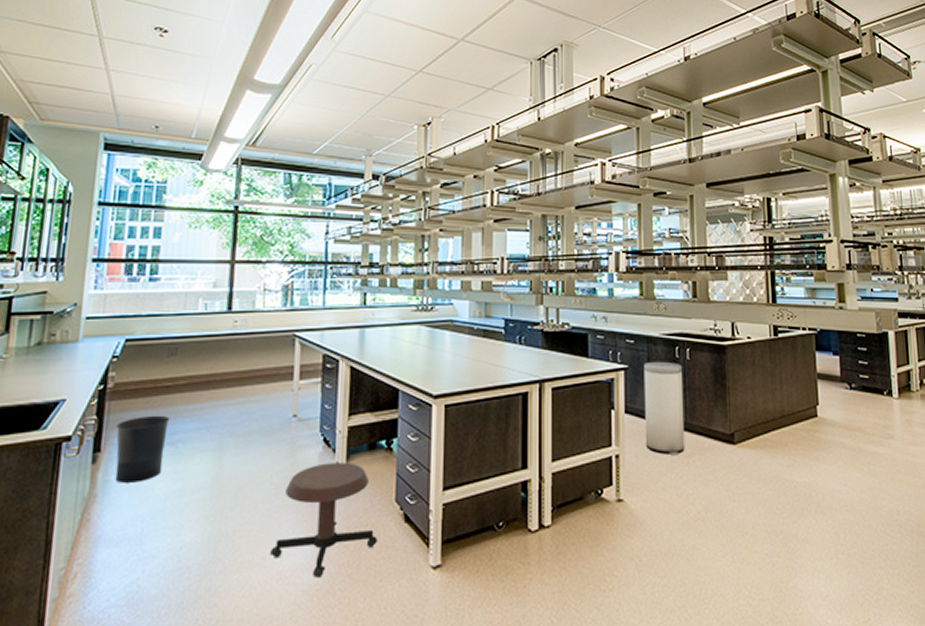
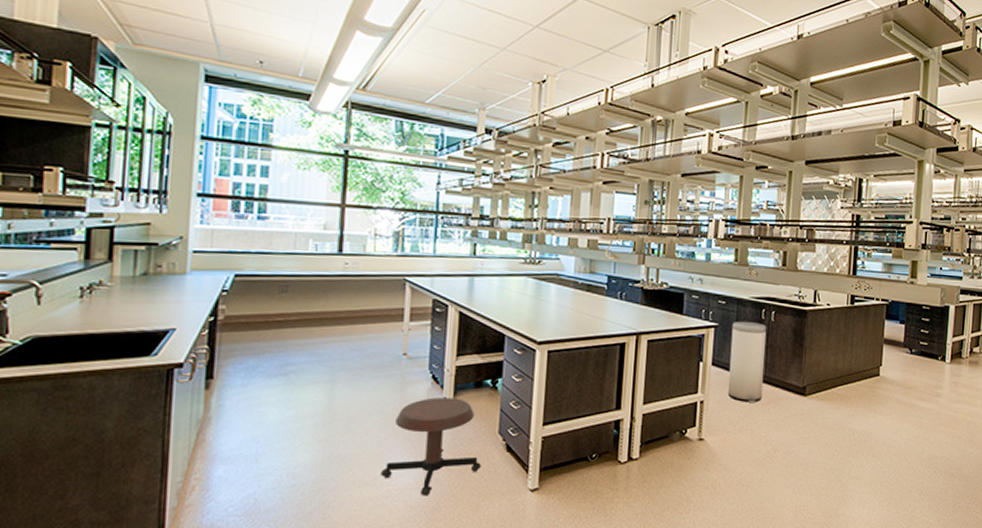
waste bin: present [115,415,170,483] -> none [227,347,282,408]

